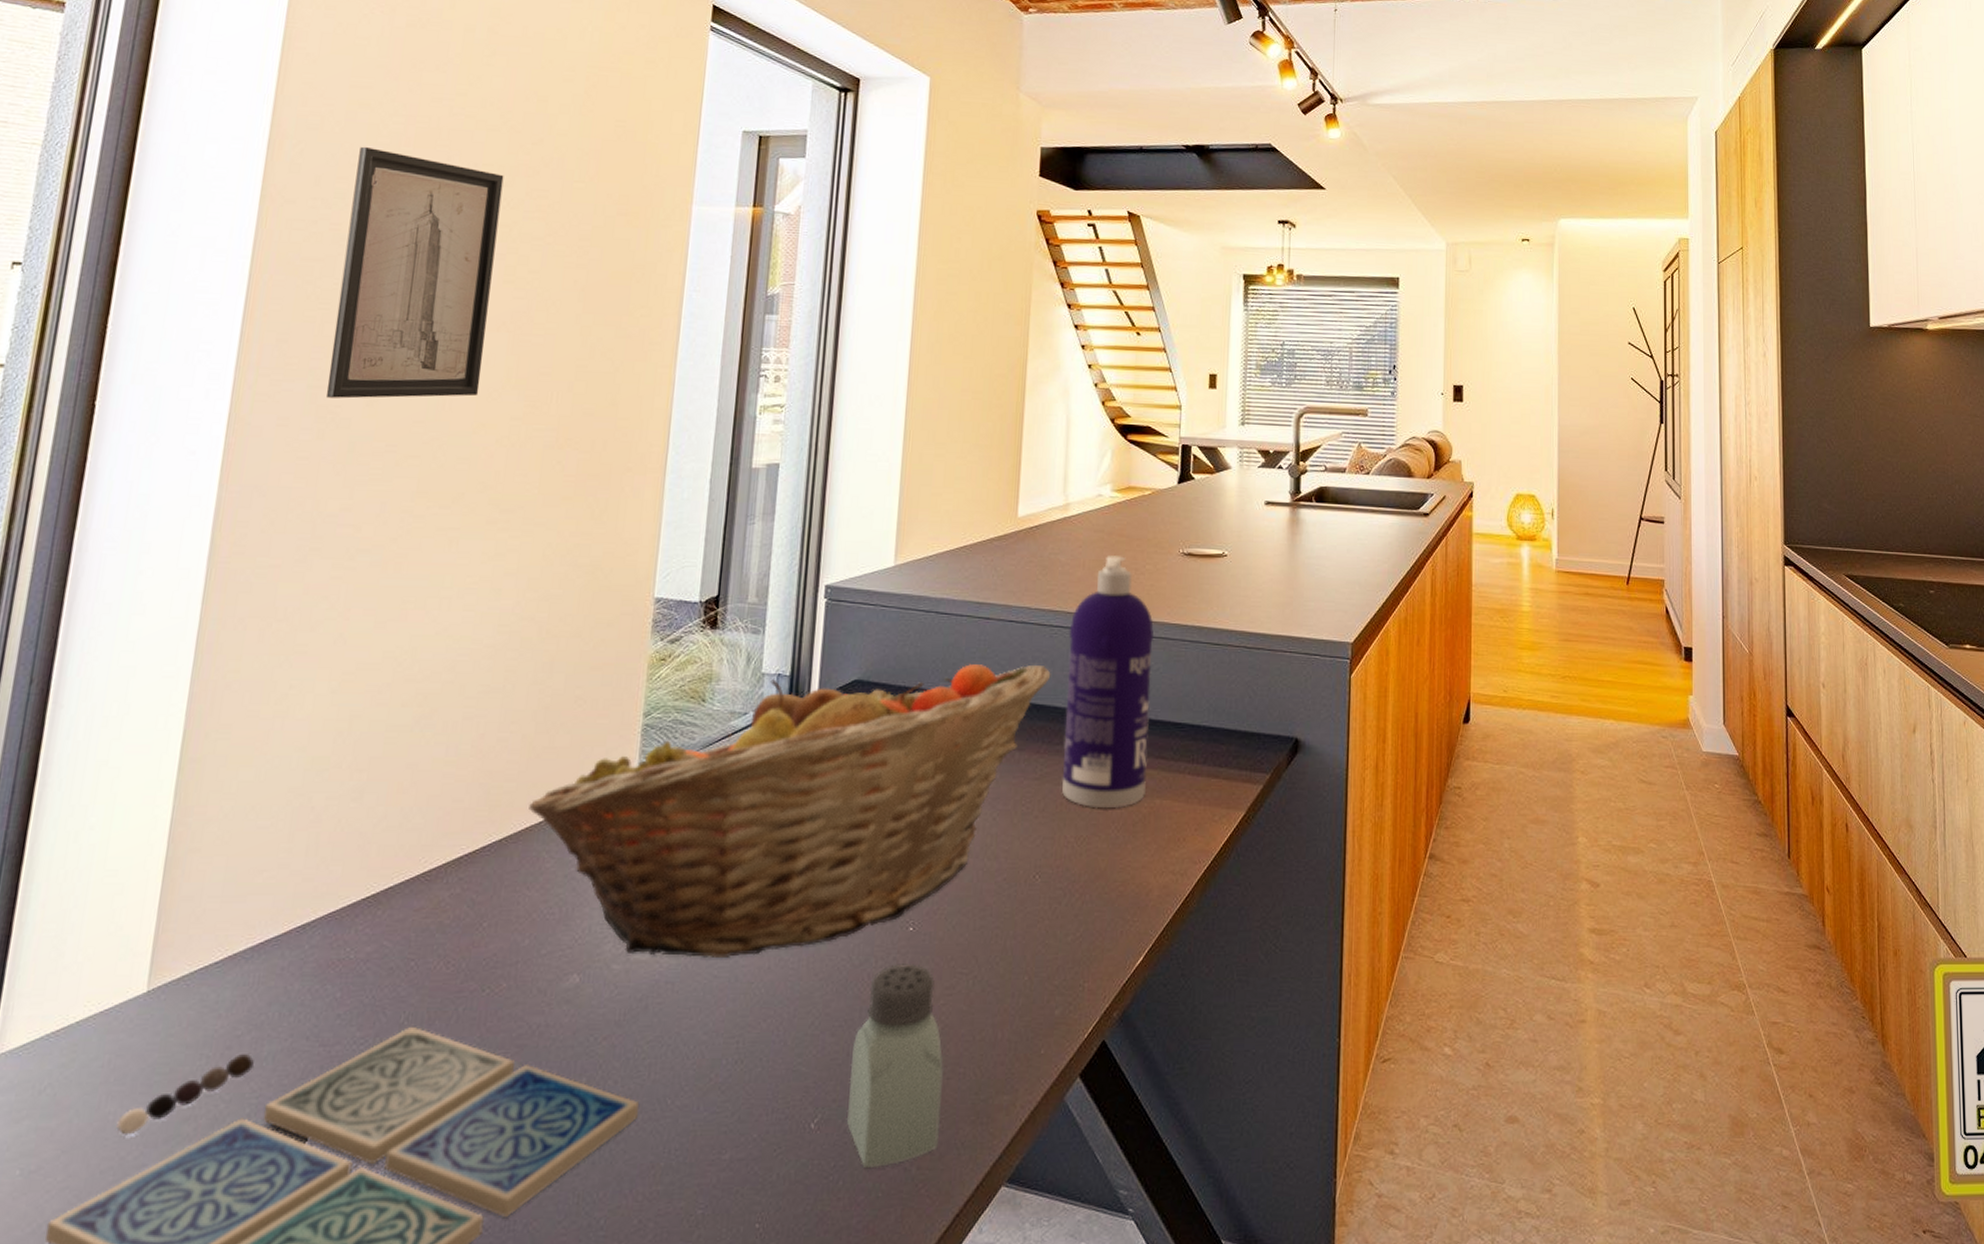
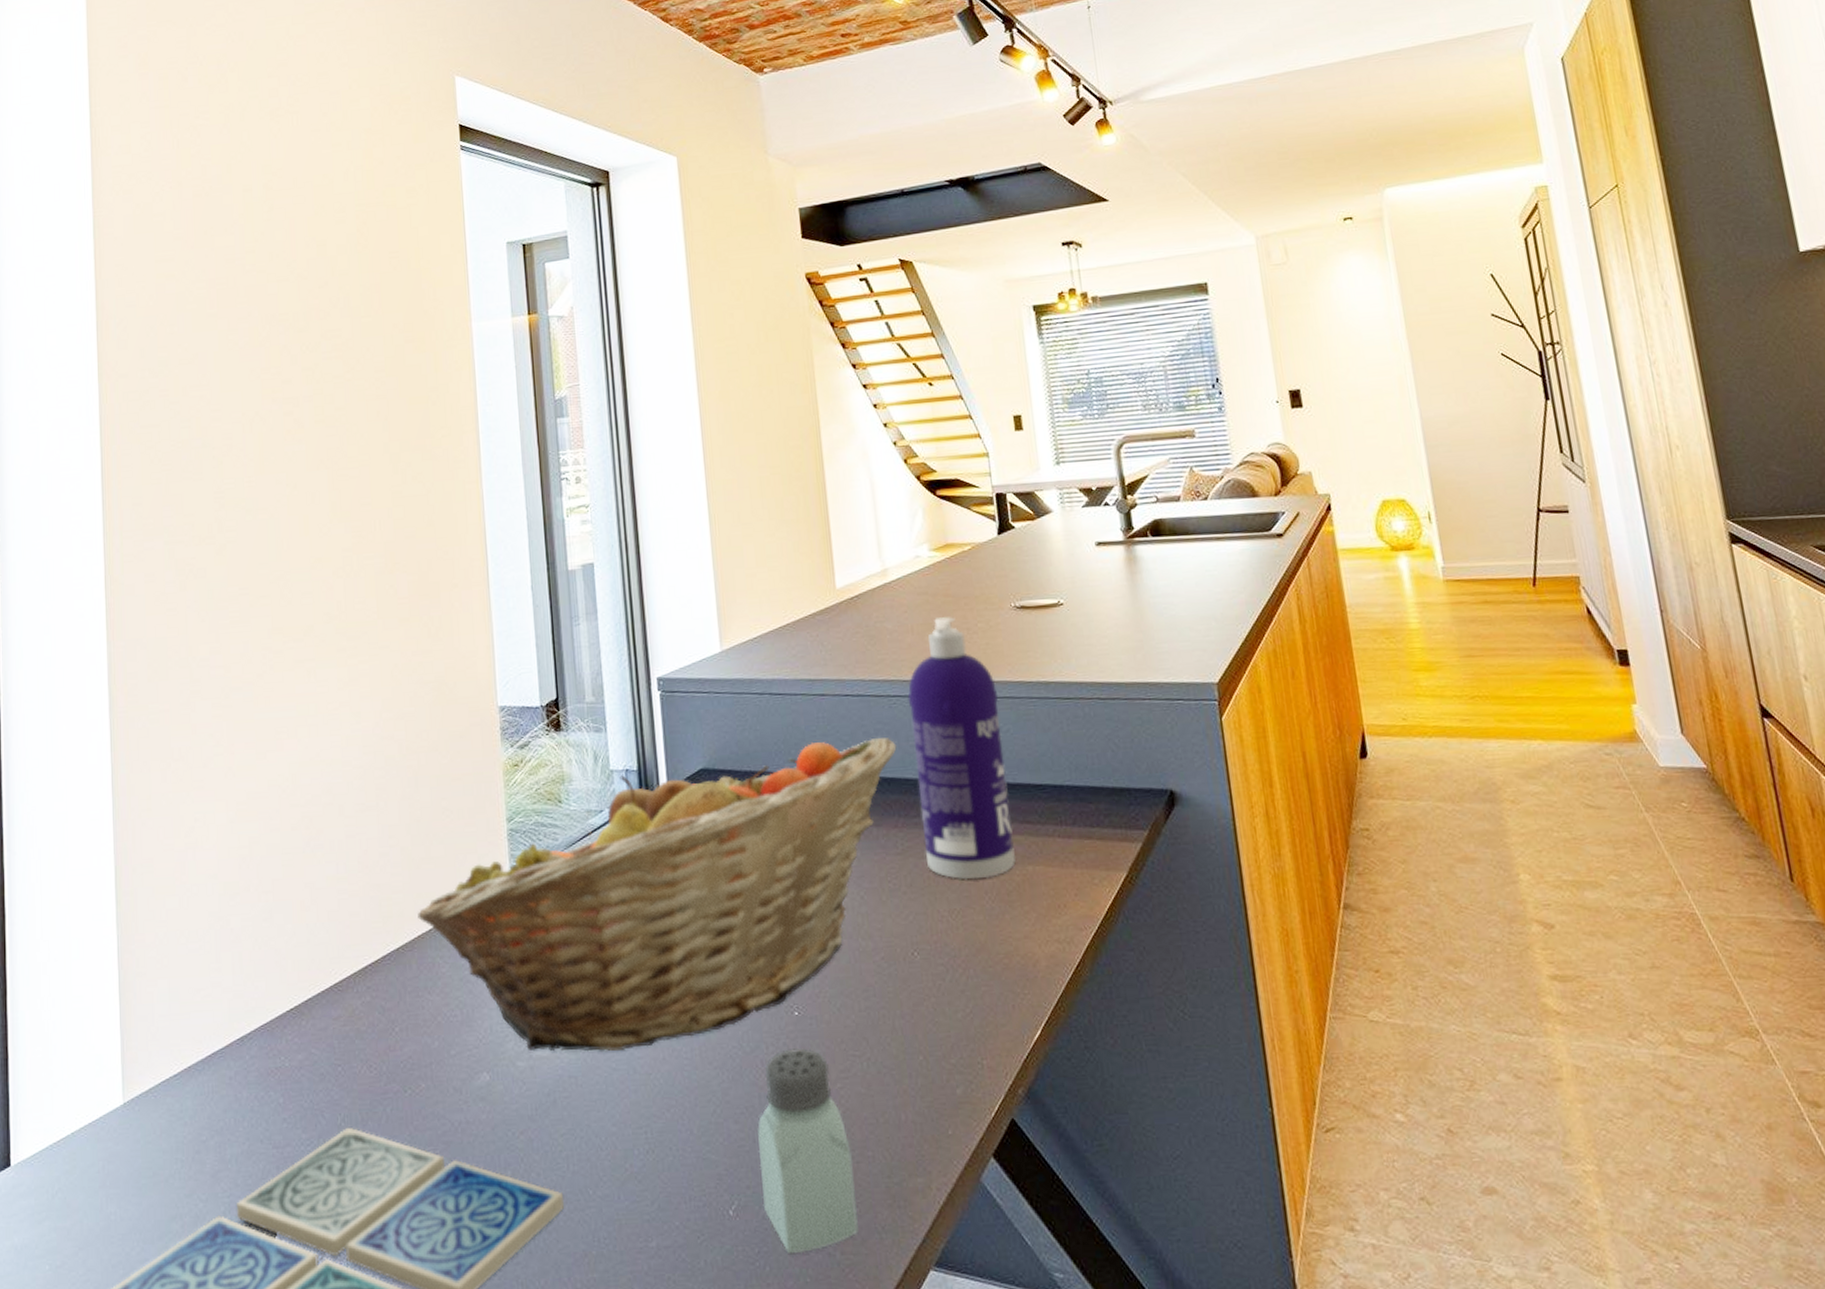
pepper shaker: present [116,1054,255,1135] -> none [118,1157,222,1233]
wall art: present [325,146,504,399] -> none [173,314,311,551]

